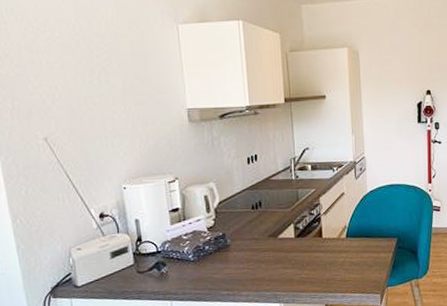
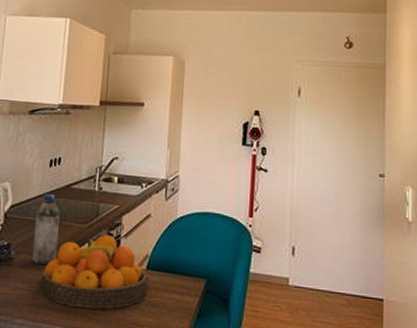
water bottle: none [243,187,268,248] -> present [32,193,60,266]
fruit bowl: none [257,214,349,276] -> present [41,235,148,310]

